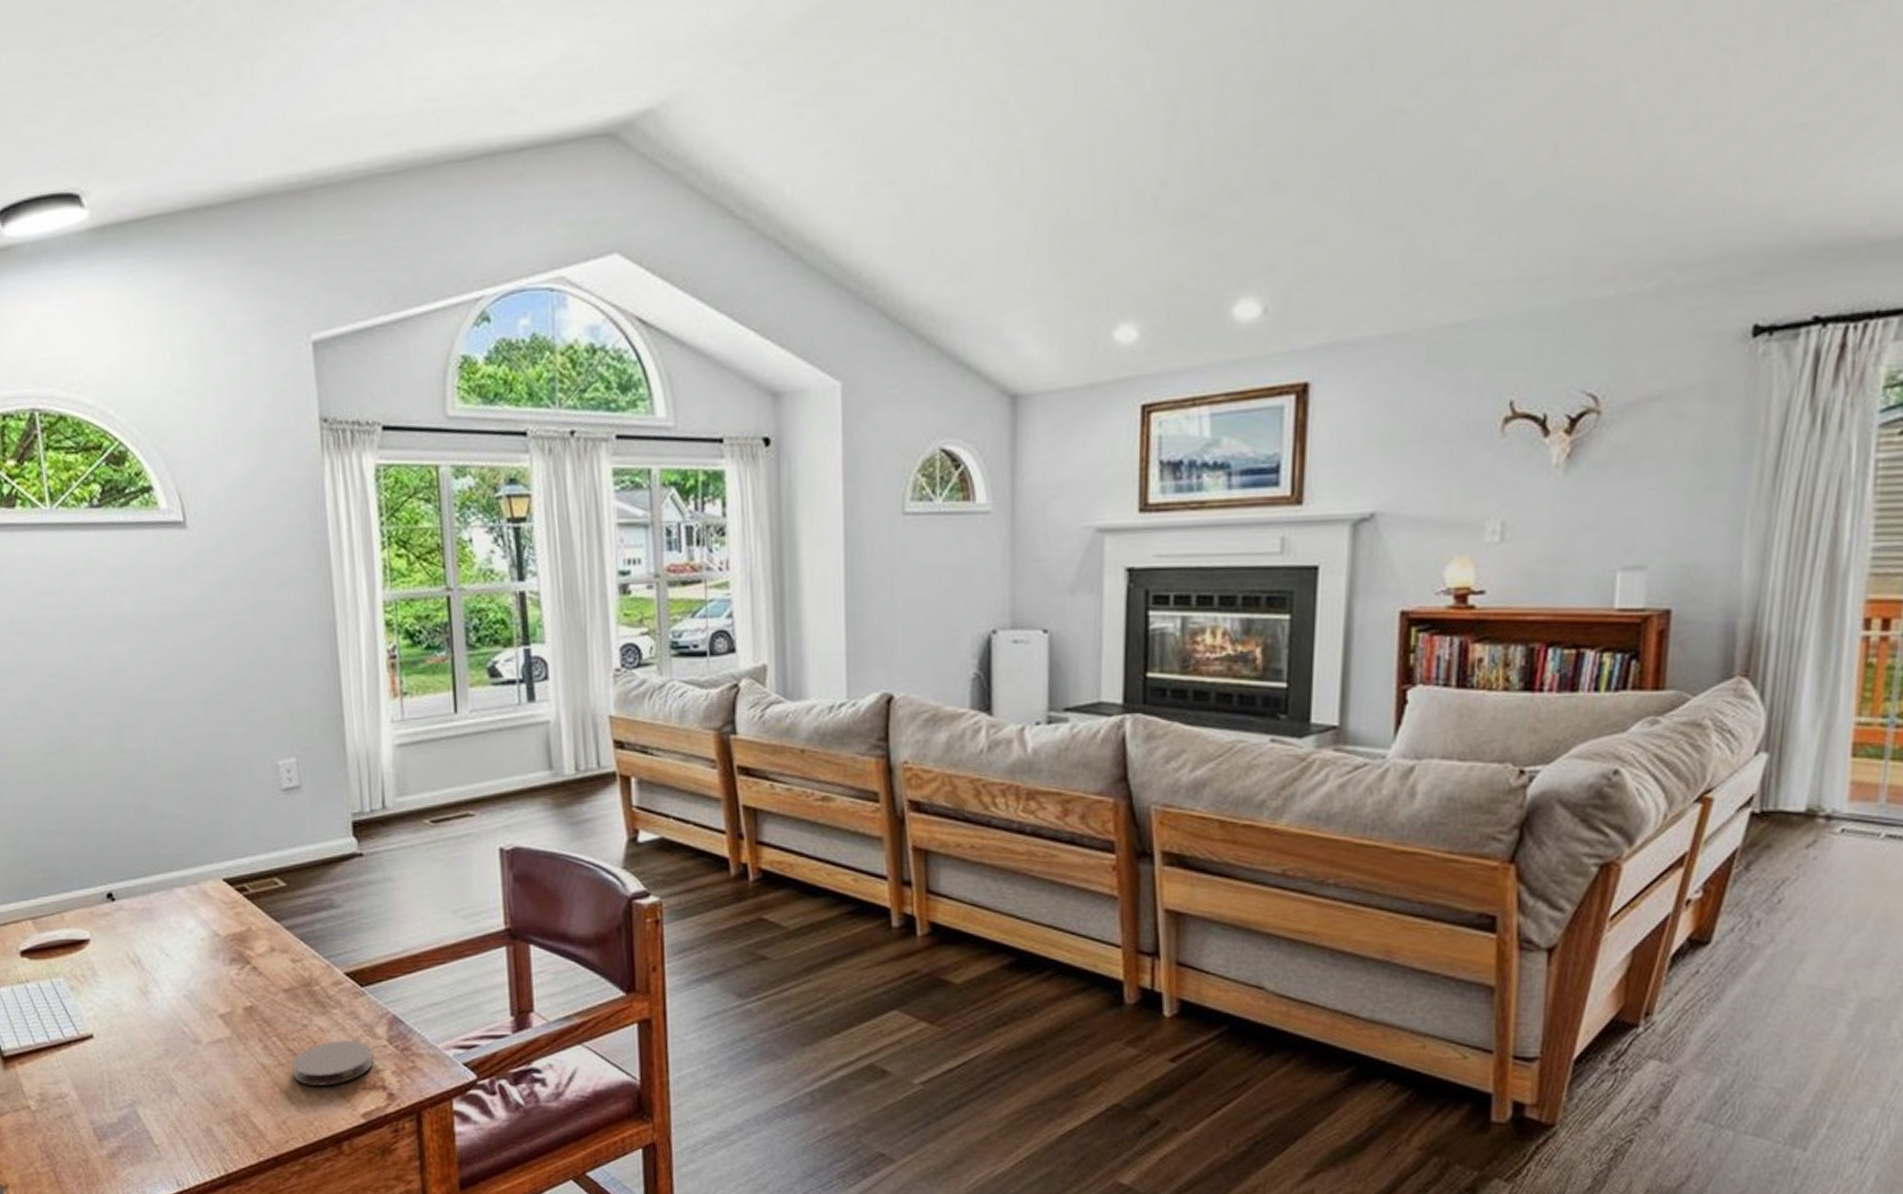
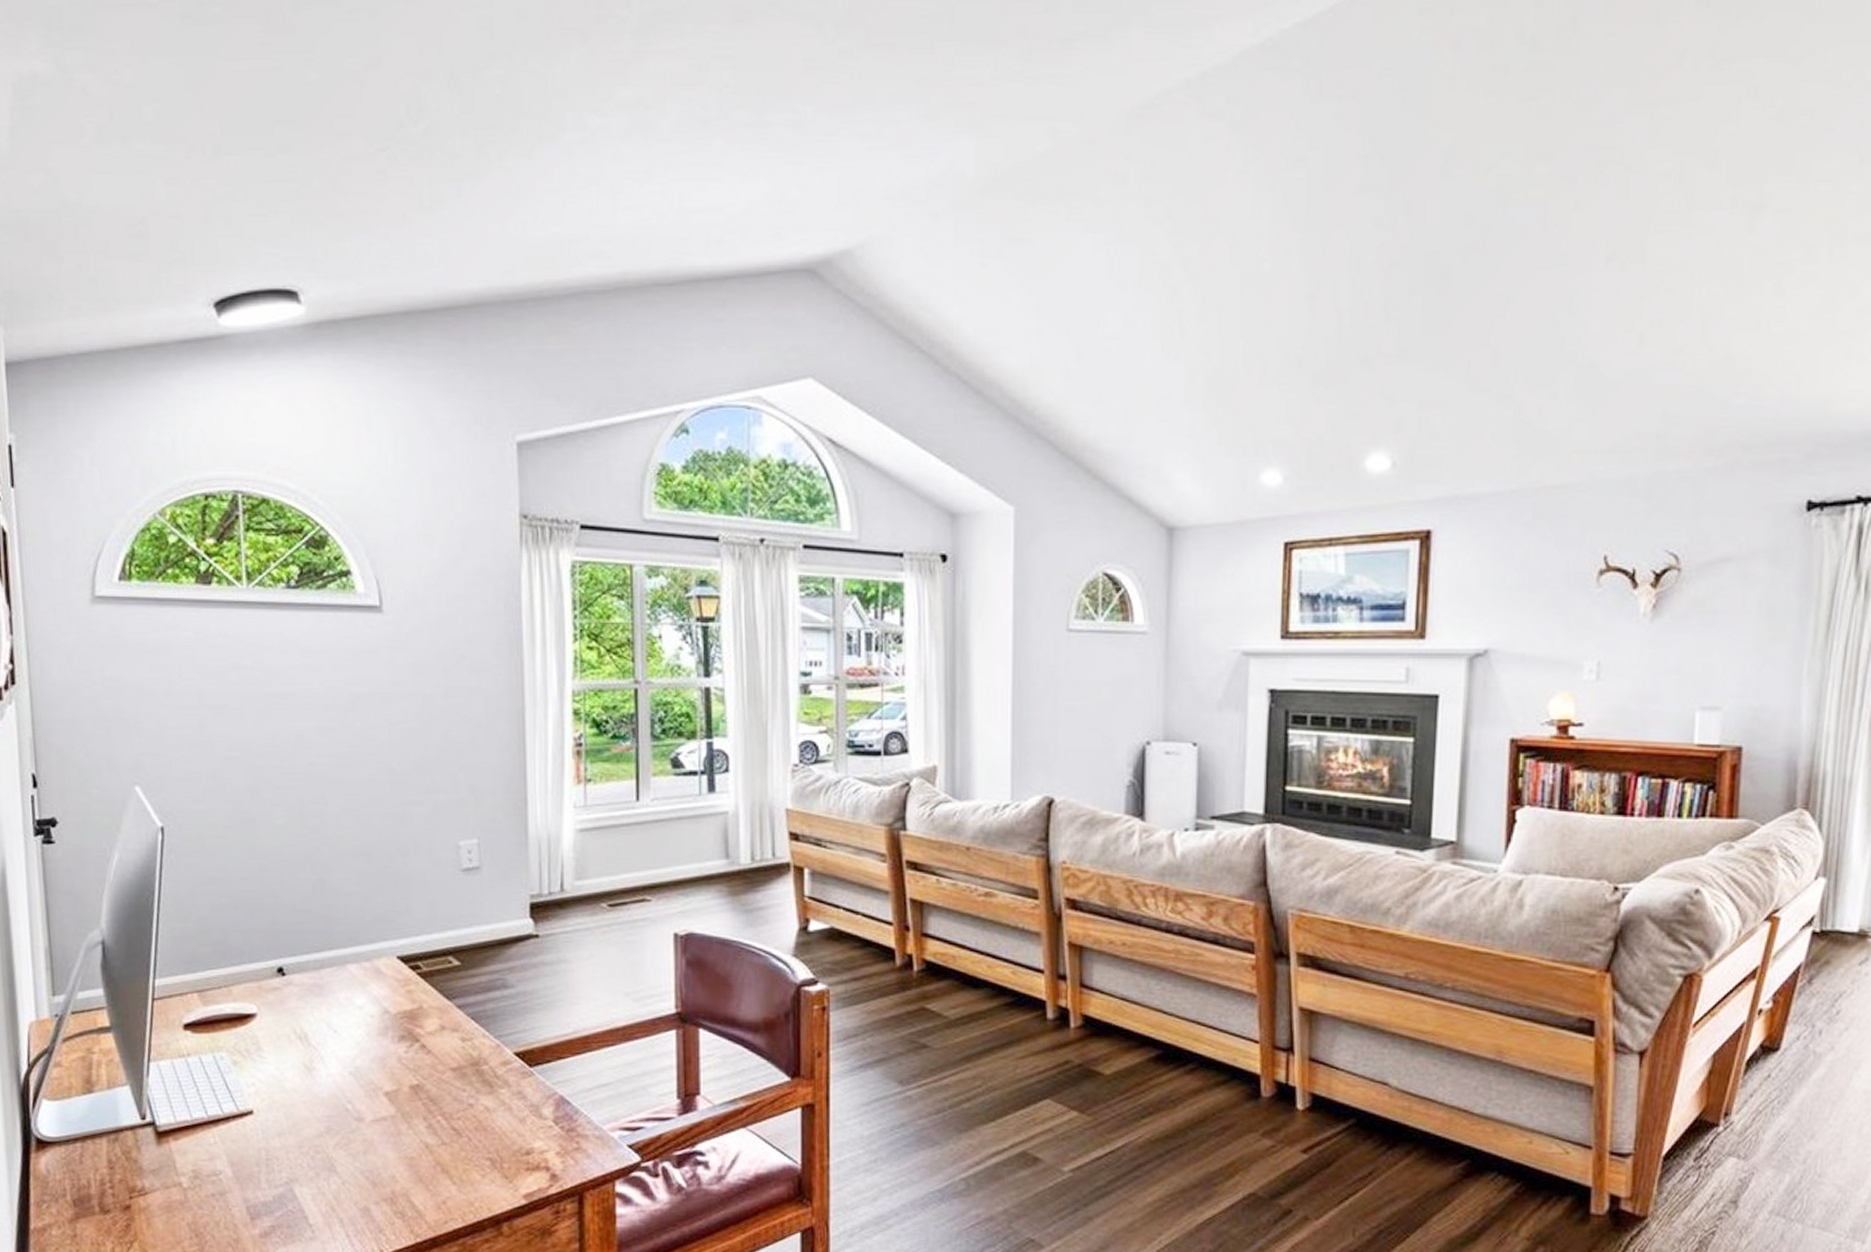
coaster: present [292,1040,374,1085] -> none [455,1120,538,1166]

